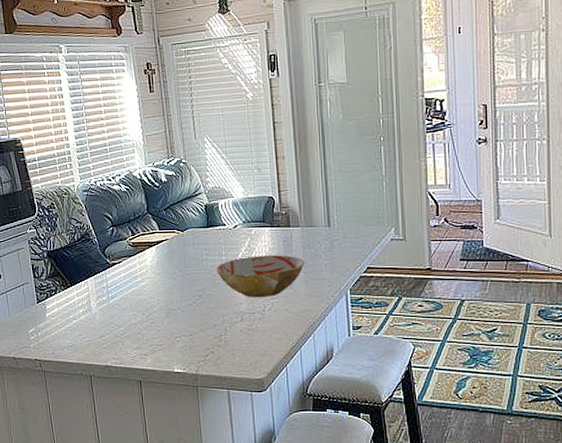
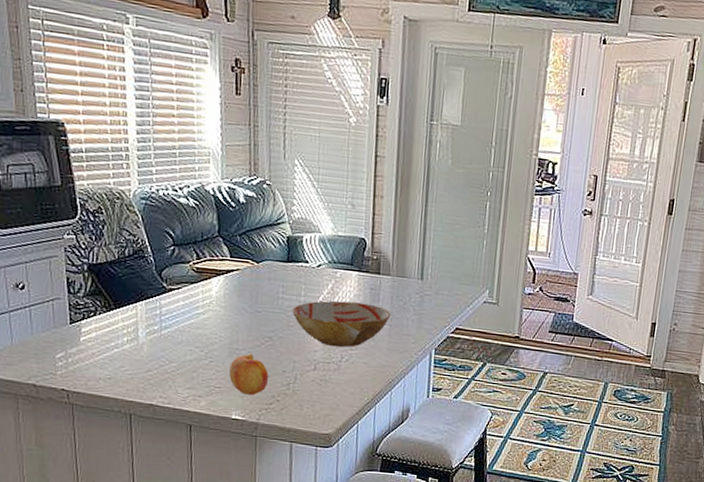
fruit: none [168,312,202,349] -> present [229,354,268,395]

